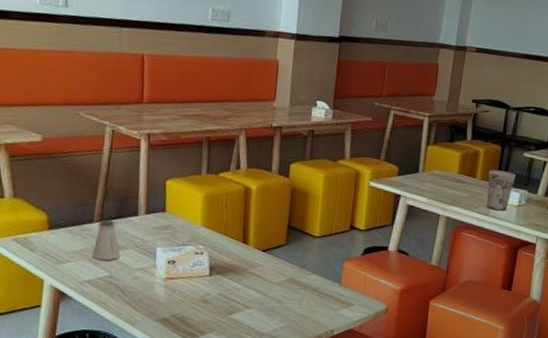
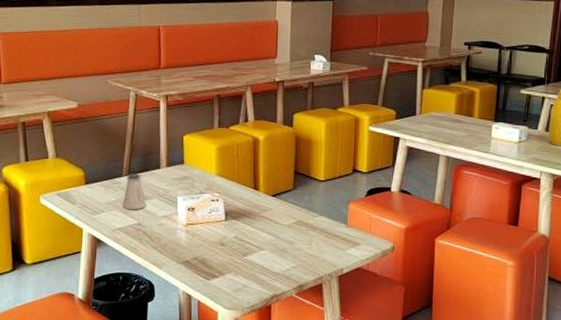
cup: present [487,170,517,211] -> none [486,108,515,148]

